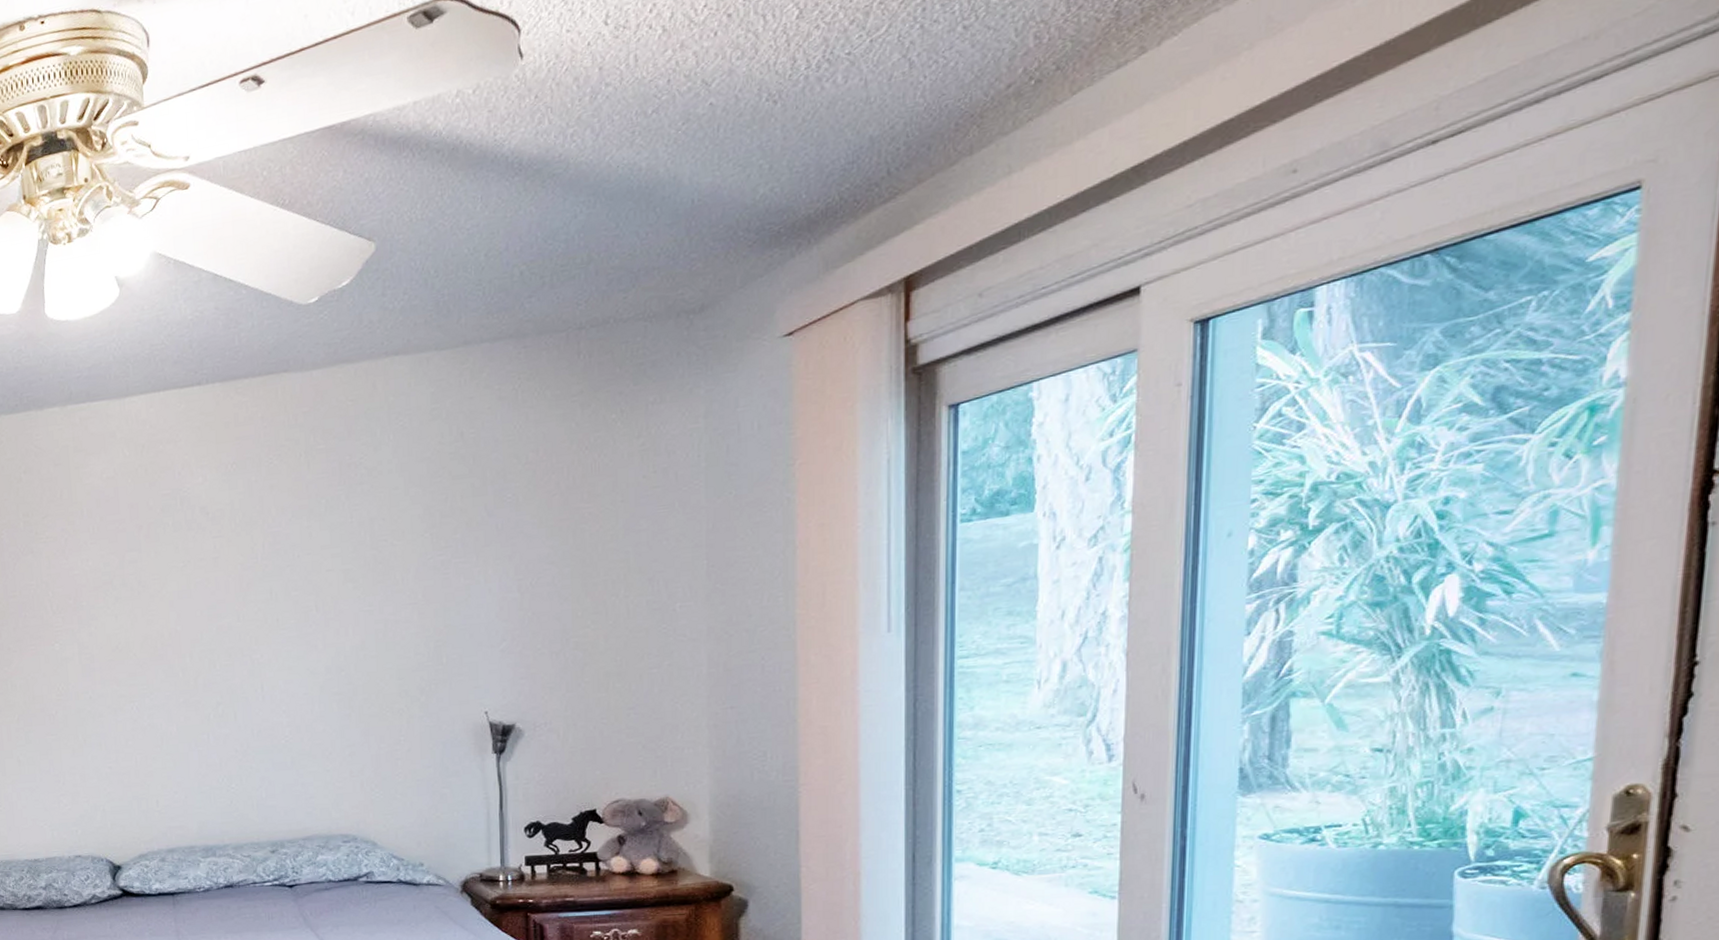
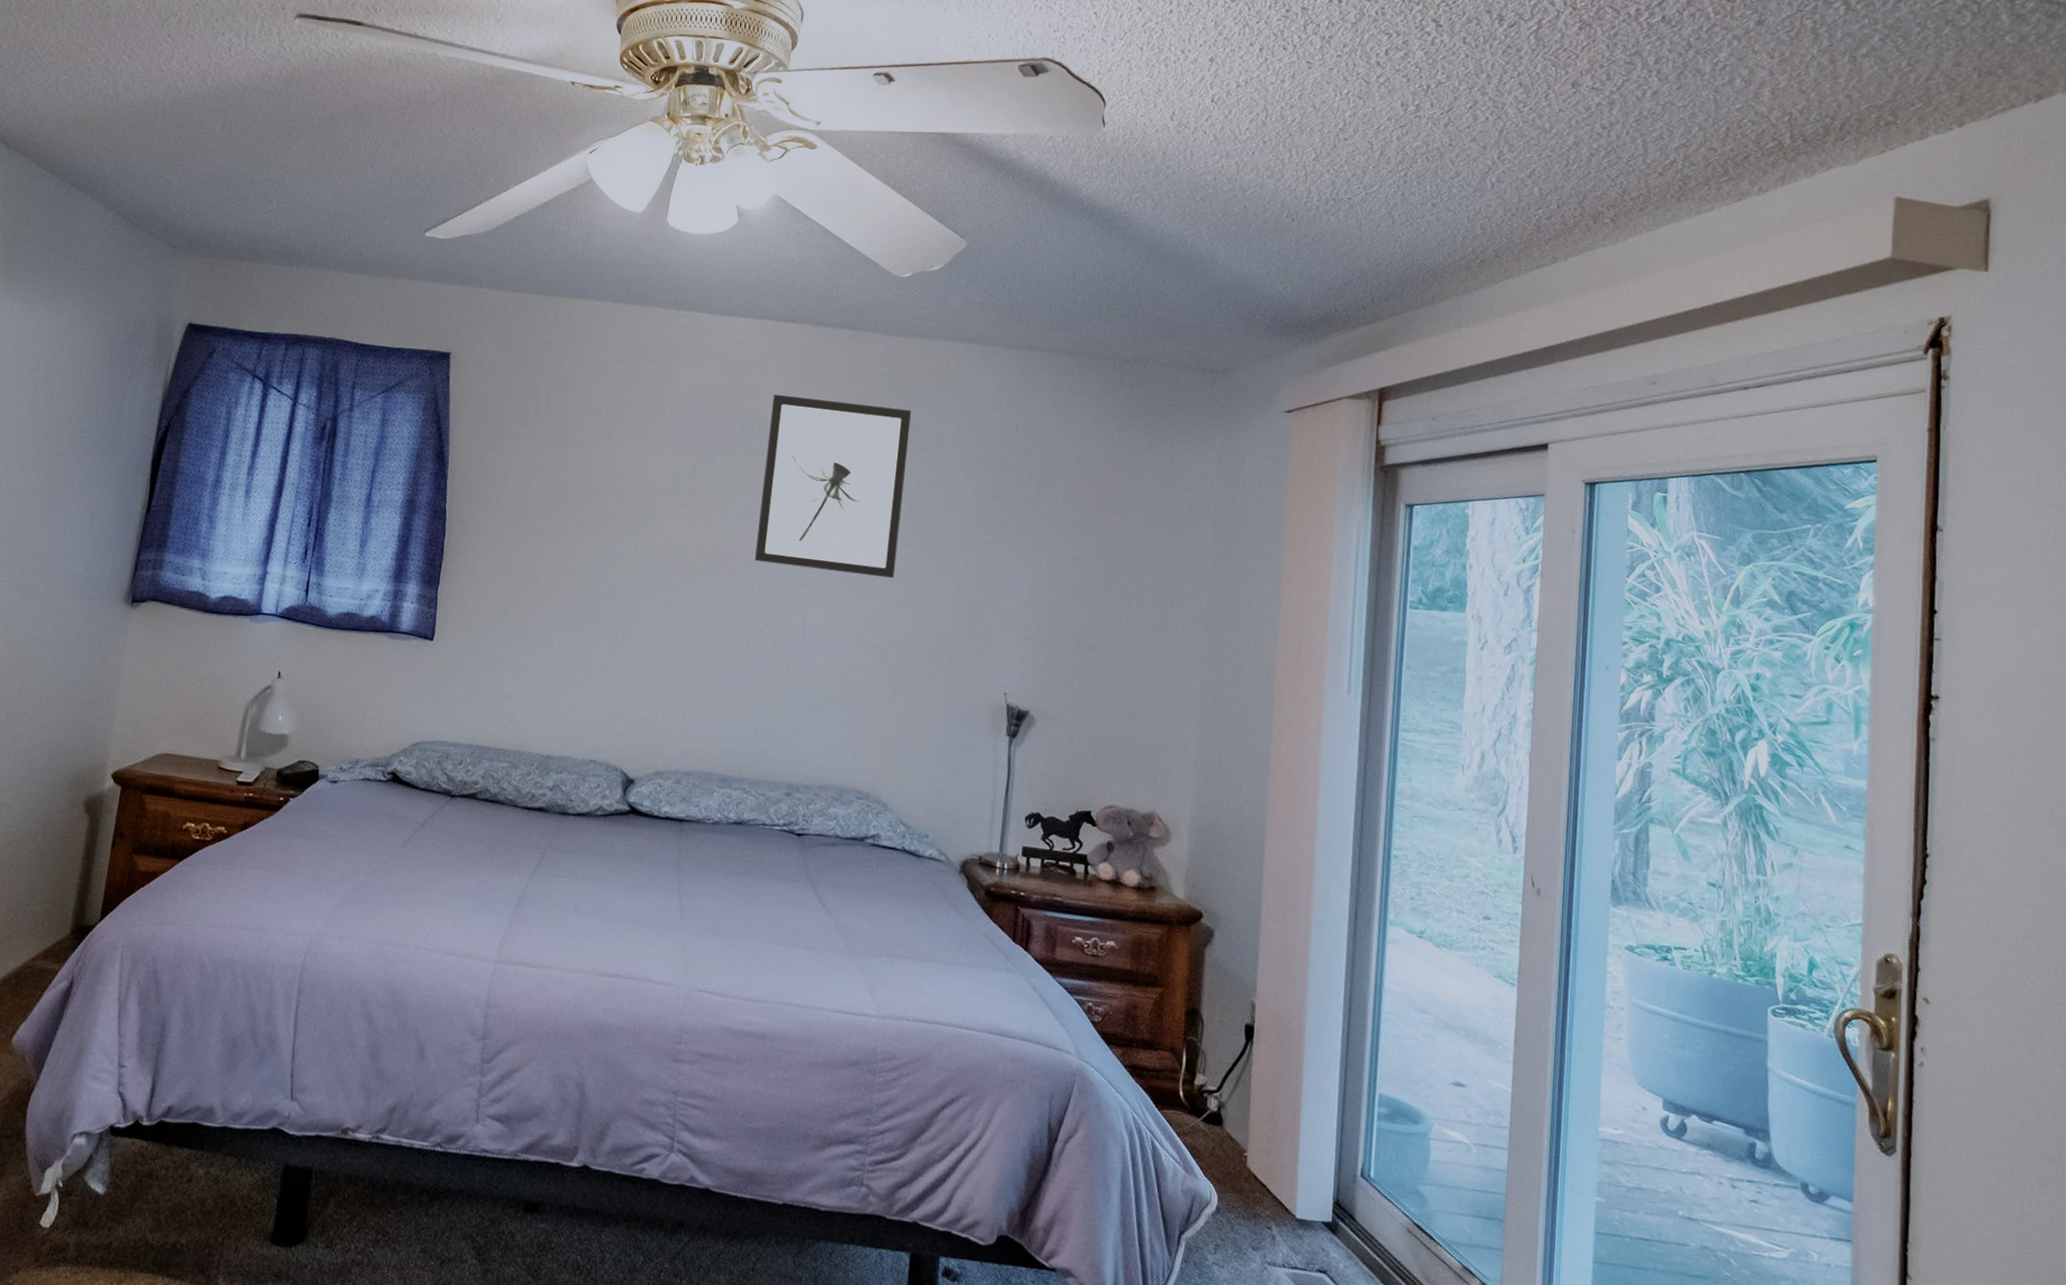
wall art: none [189,445,349,638] -> present [755,393,911,578]

